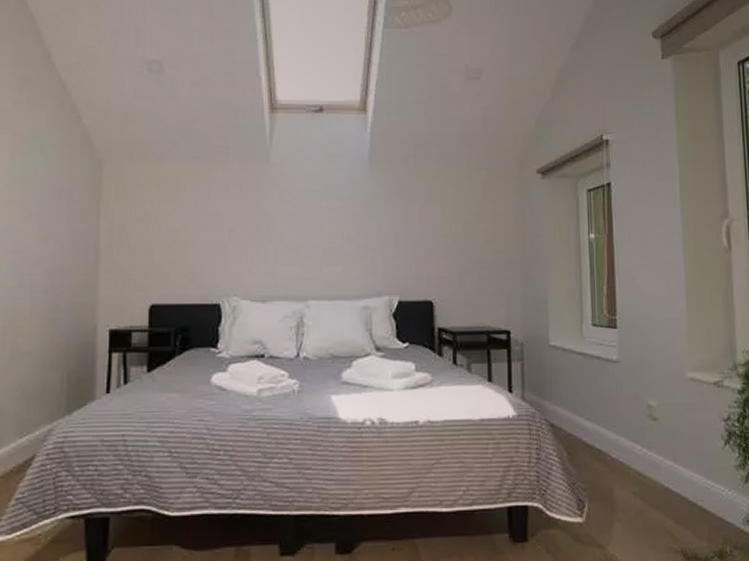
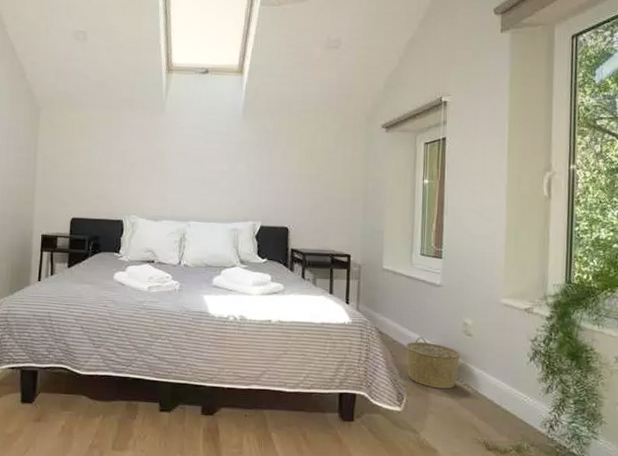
basket: none [583,427,647,489] -> present [406,337,460,389]

